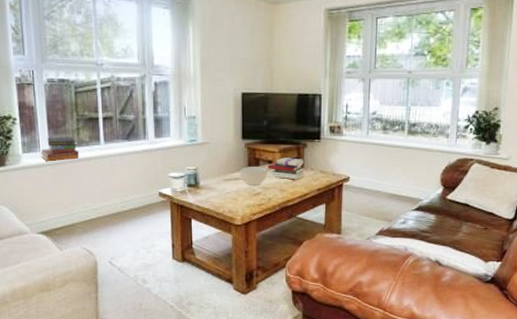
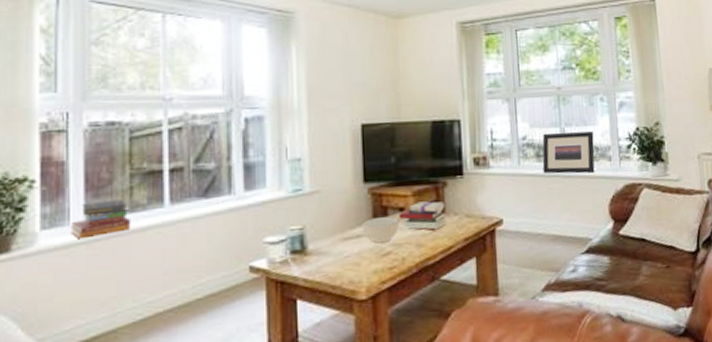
picture frame: none [387,111,436,147] -> present [542,131,595,174]

